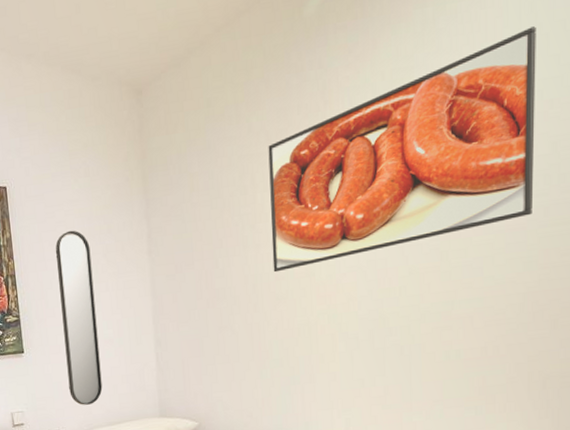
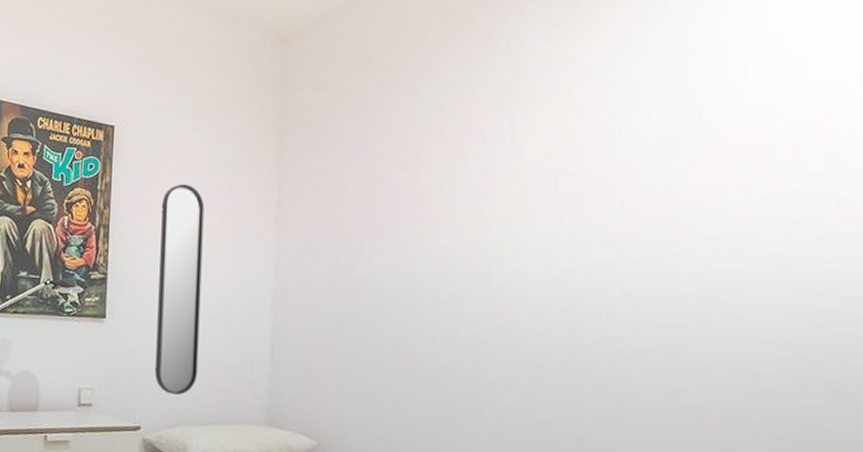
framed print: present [268,26,536,273] -> none [435,19,805,269]

